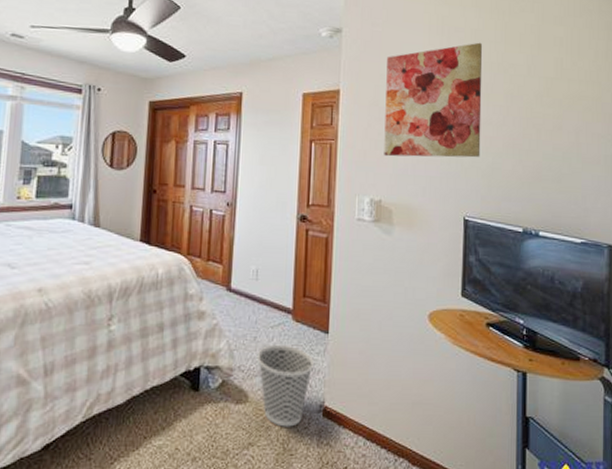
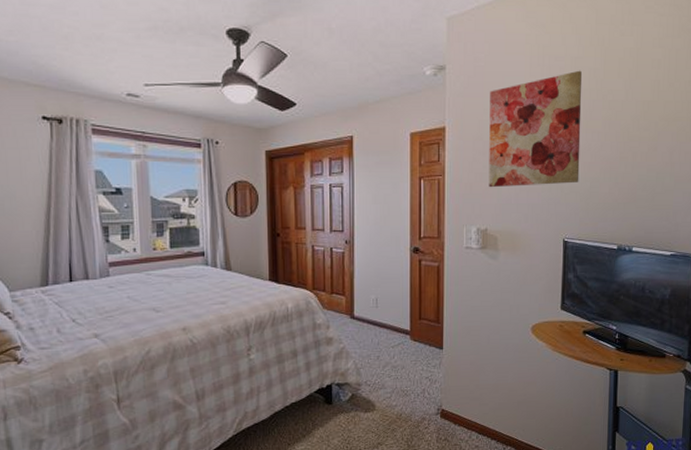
wastebasket: present [258,344,314,427] -> none [382,361,431,428]

